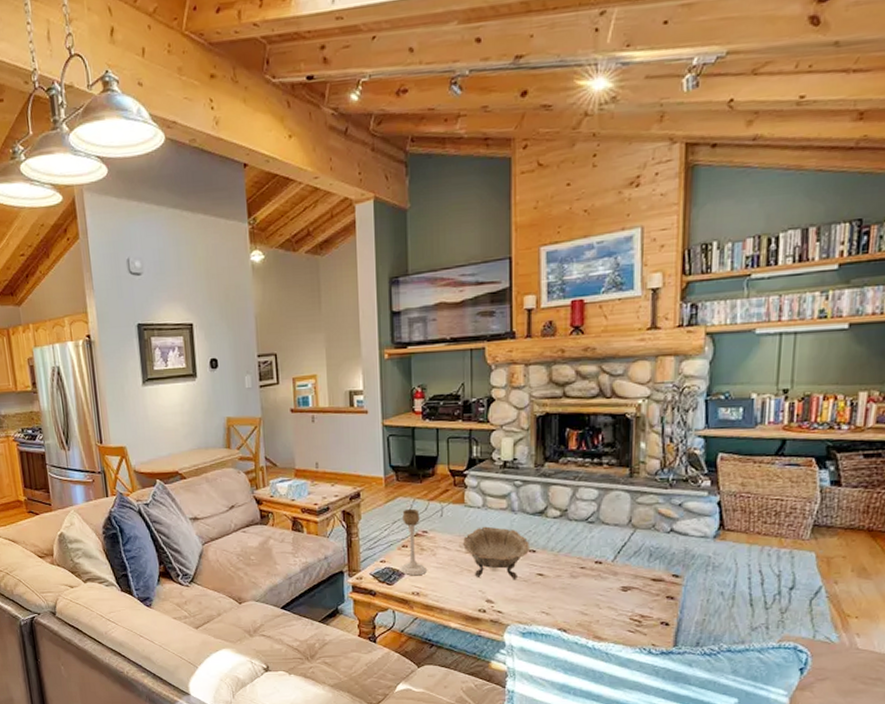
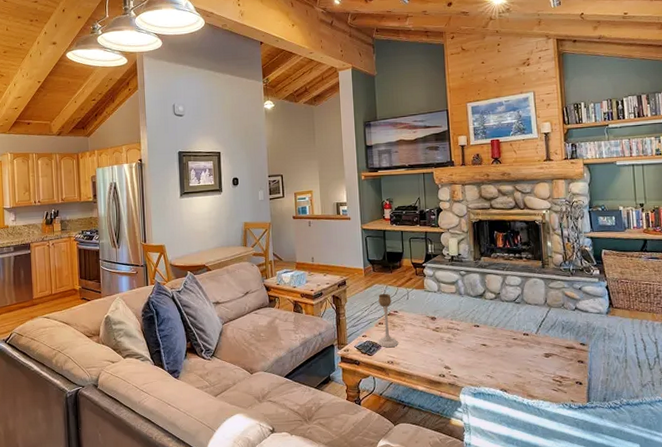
decorative bowl: present [462,526,529,580] -> none [424,307,474,350]

